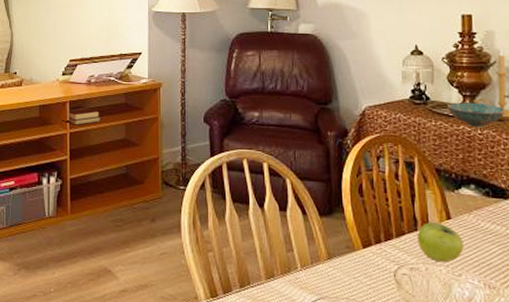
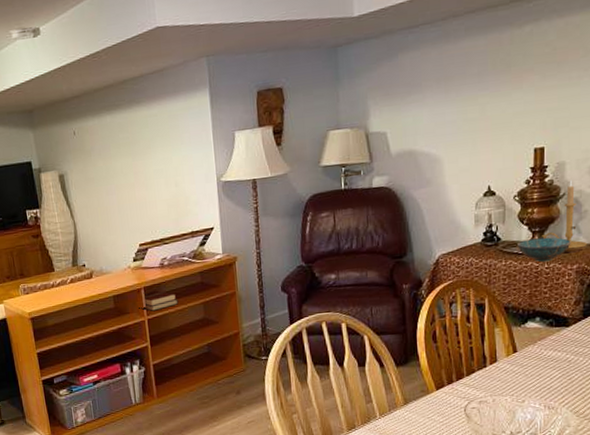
fruit: present [417,222,464,263] -> none [486,357,528,393]

